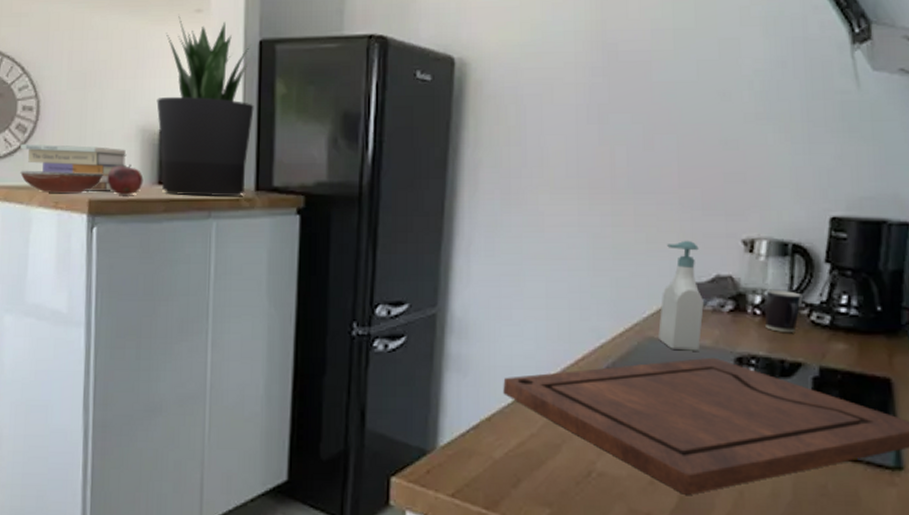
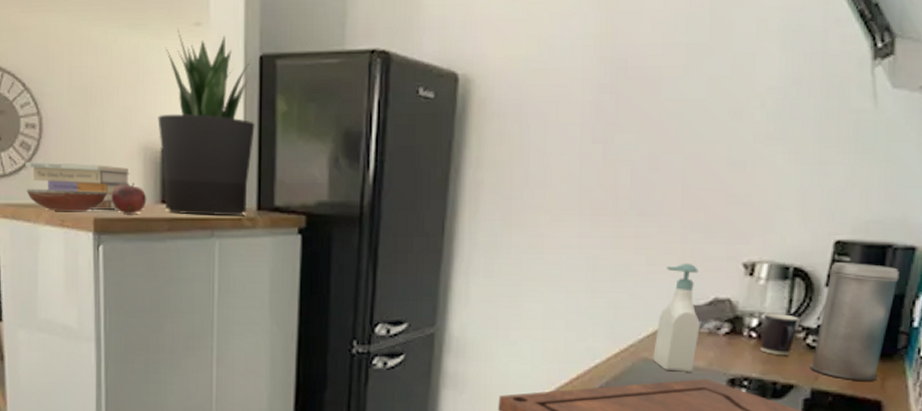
canister: none [815,239,897,359] -> present [809,262,900,382]

